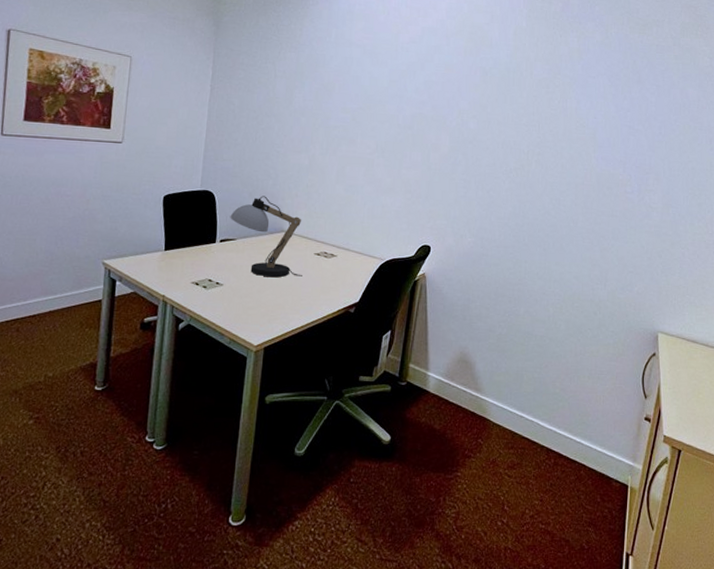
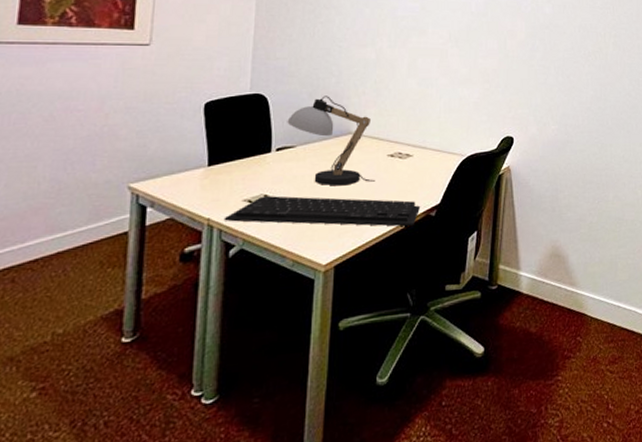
keyboard: none [175,281,342,320] -> present [223,196,421,227]

